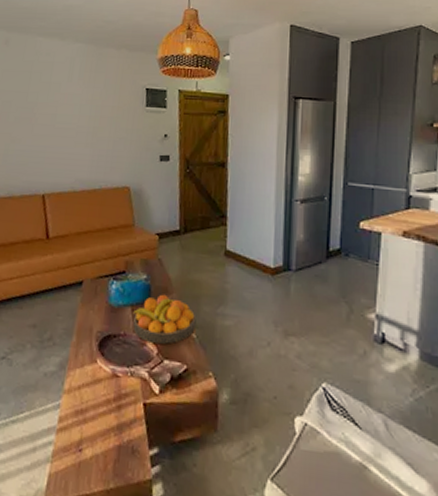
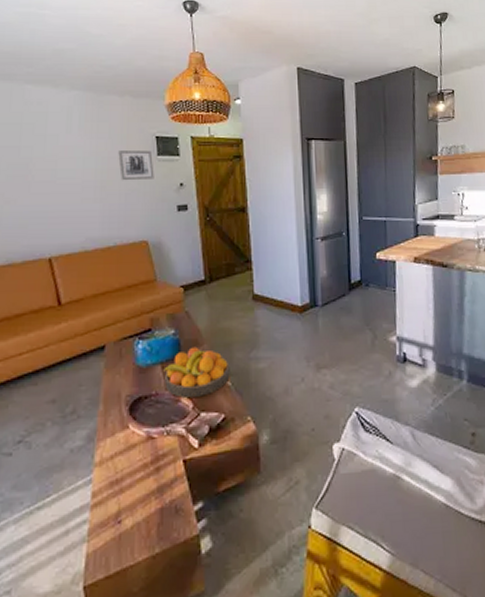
wall art: none [110,100,142,129] -> present [118,150,154,181]

